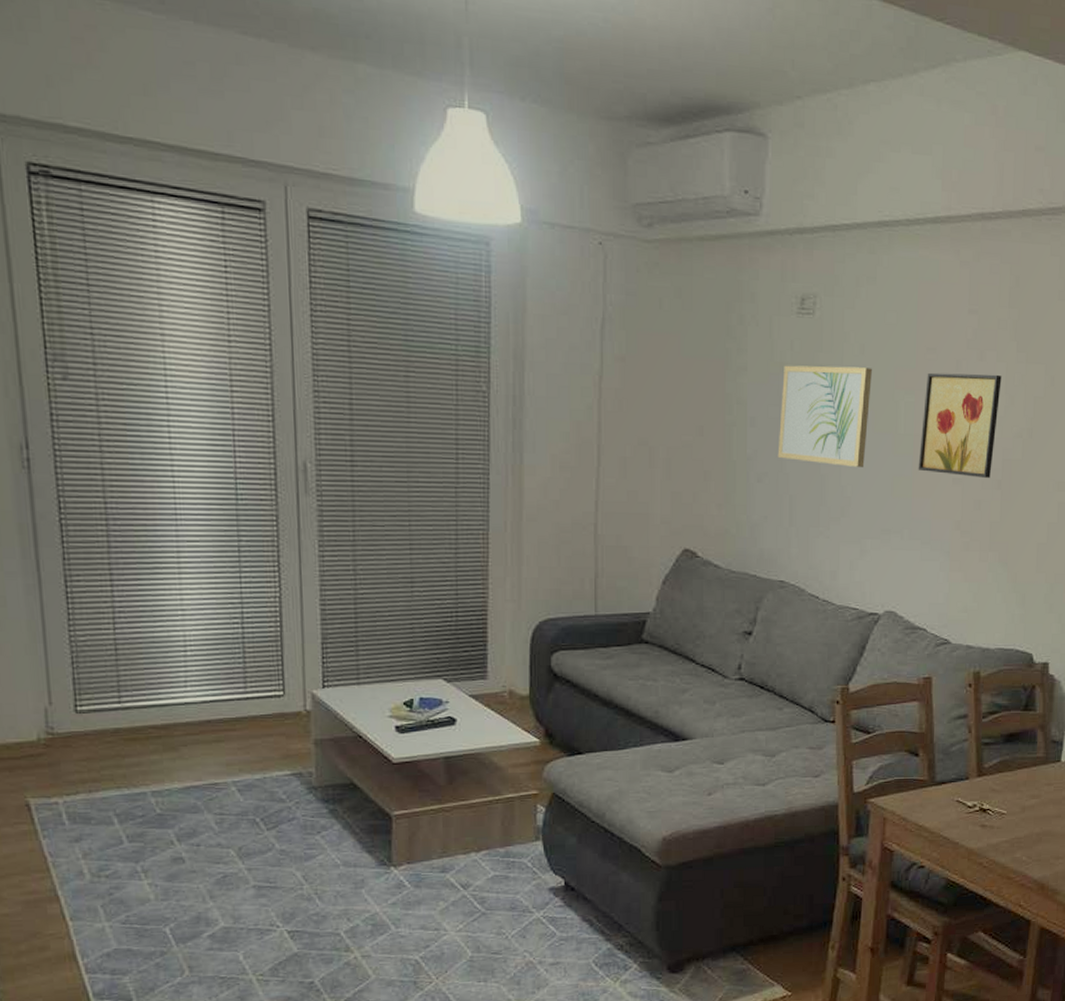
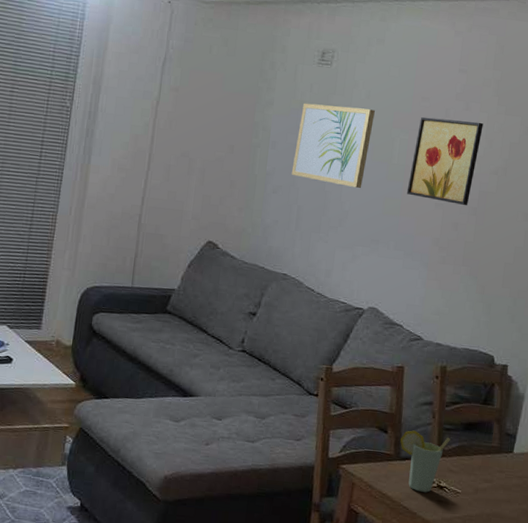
cup: none [933,749,990,818] -> present [399,430,450,493]

